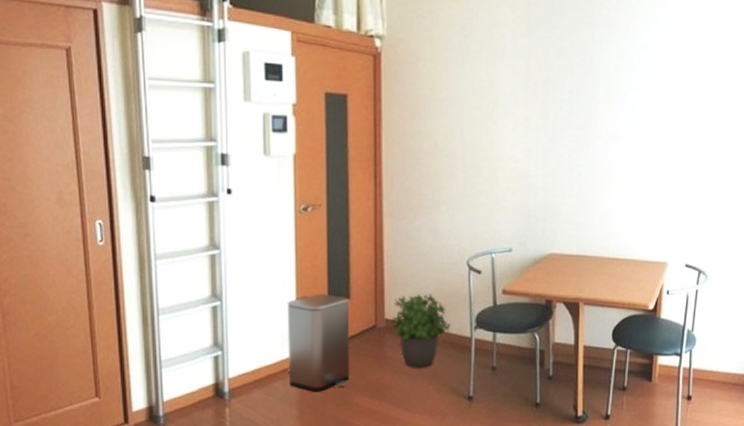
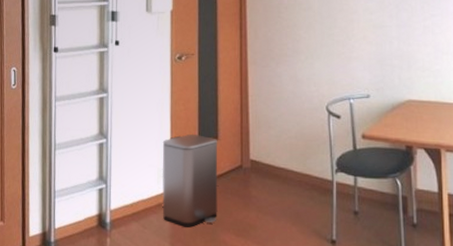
potted plant: present [391,294,451,368] -> none [255,136,313,209]

